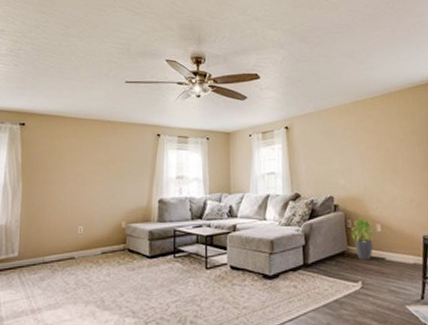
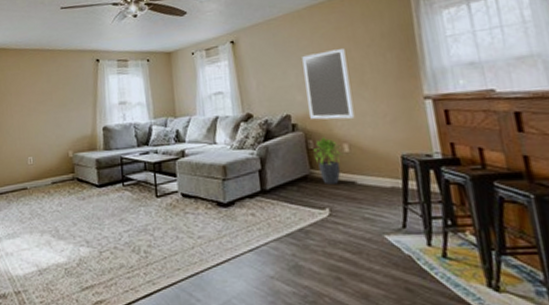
home mirror: none [346,141,387,203] -> present [302,49,355,120]

